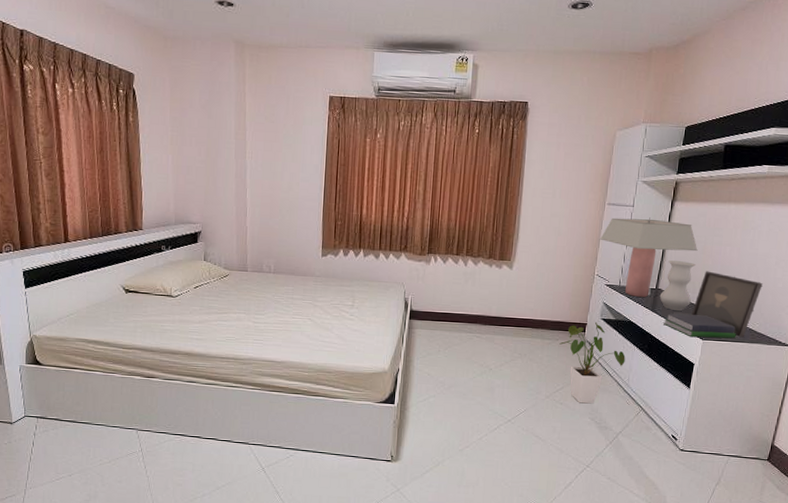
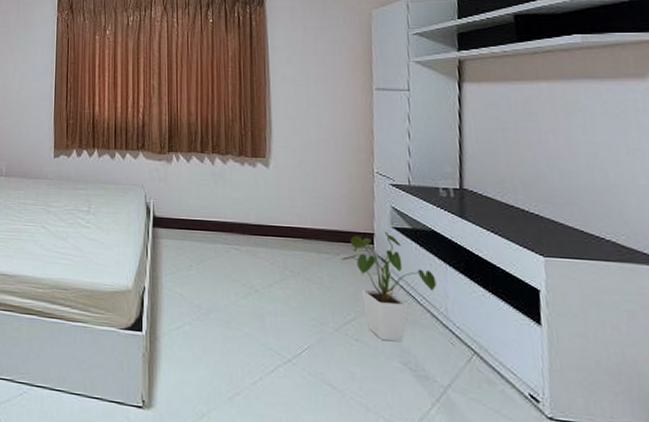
table lamp: present [600,217,698,298] -> none [373,102,508,201]
vase: present [659,260,696,312] -> none [467,153,514,218]
book: present [664,313,736,339] -> none [480,220,594,256]
picture frame: present [691,271,763,337] -> none [517,165,616,254]

